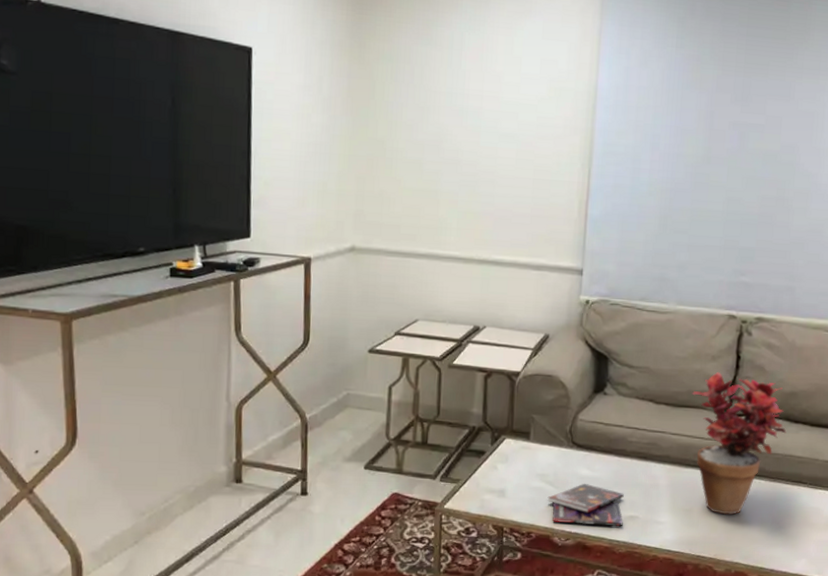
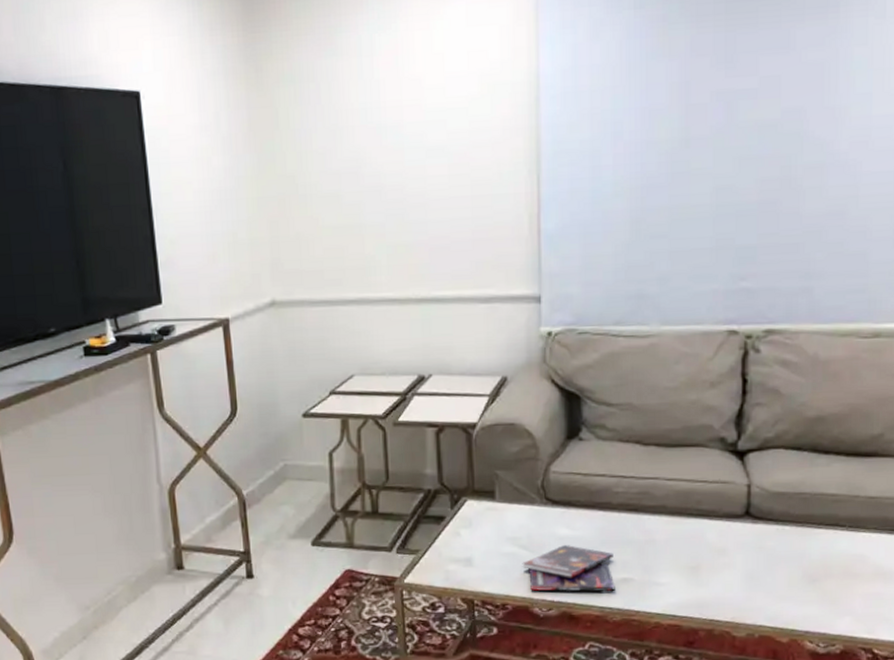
potted plant: present [692,371,787,515] -> none [689,400,814,570]

